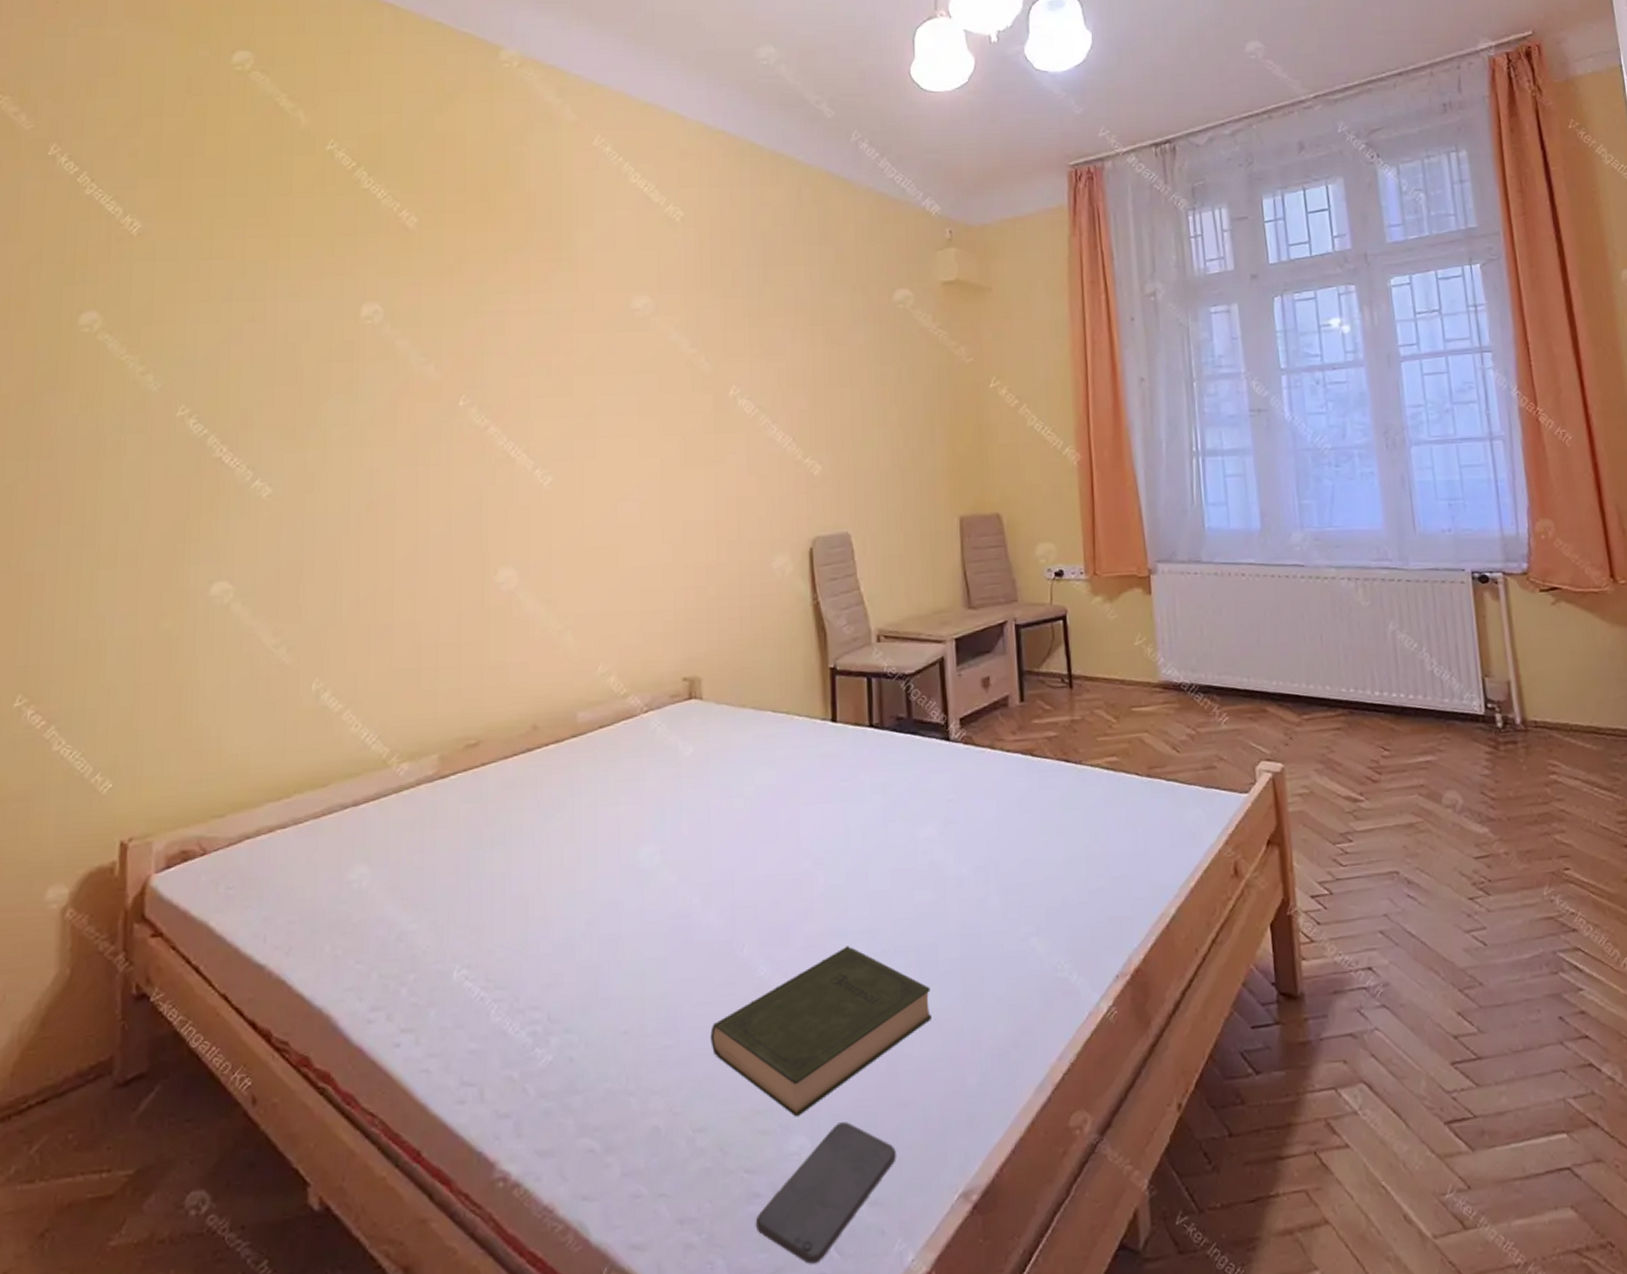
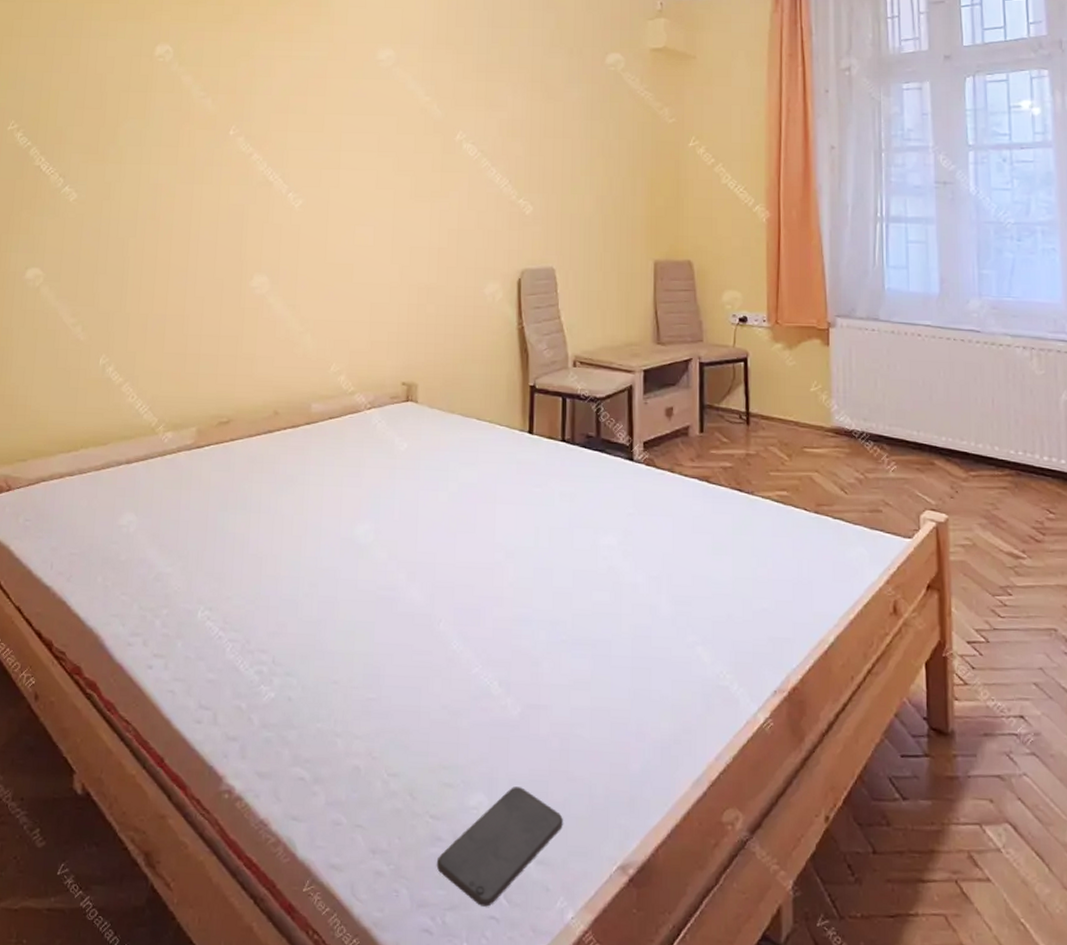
book: present [710,946,931,1116] -> none [407,632,602,775]

